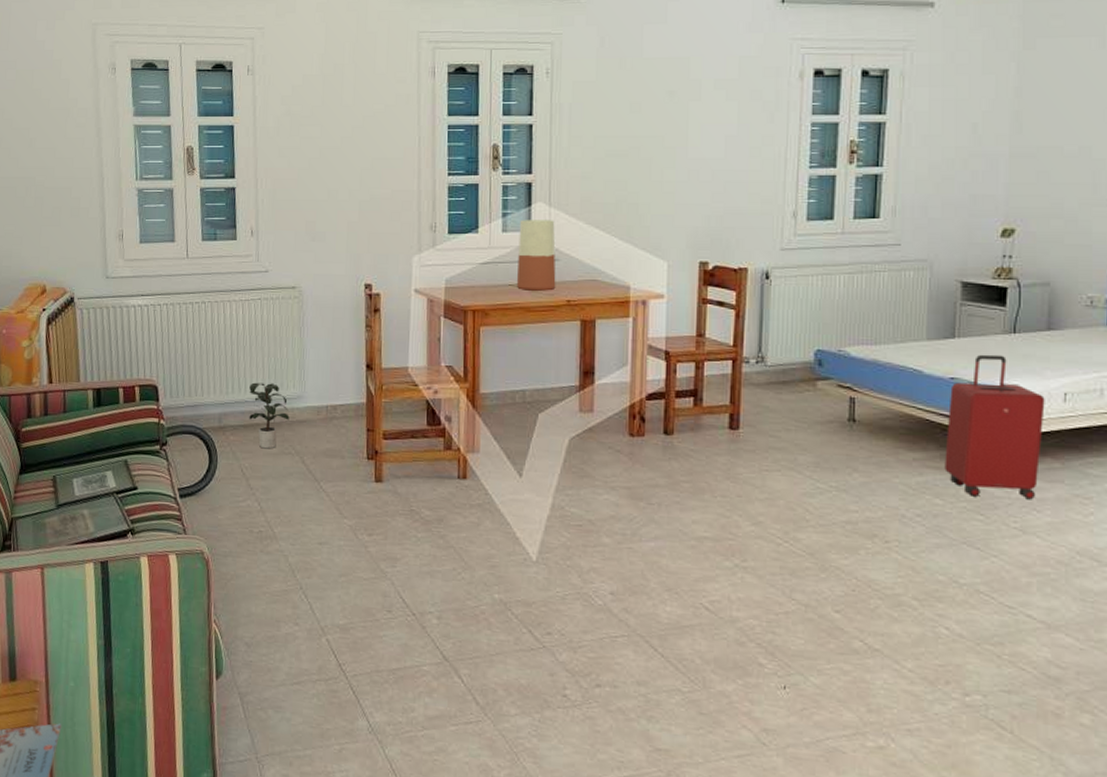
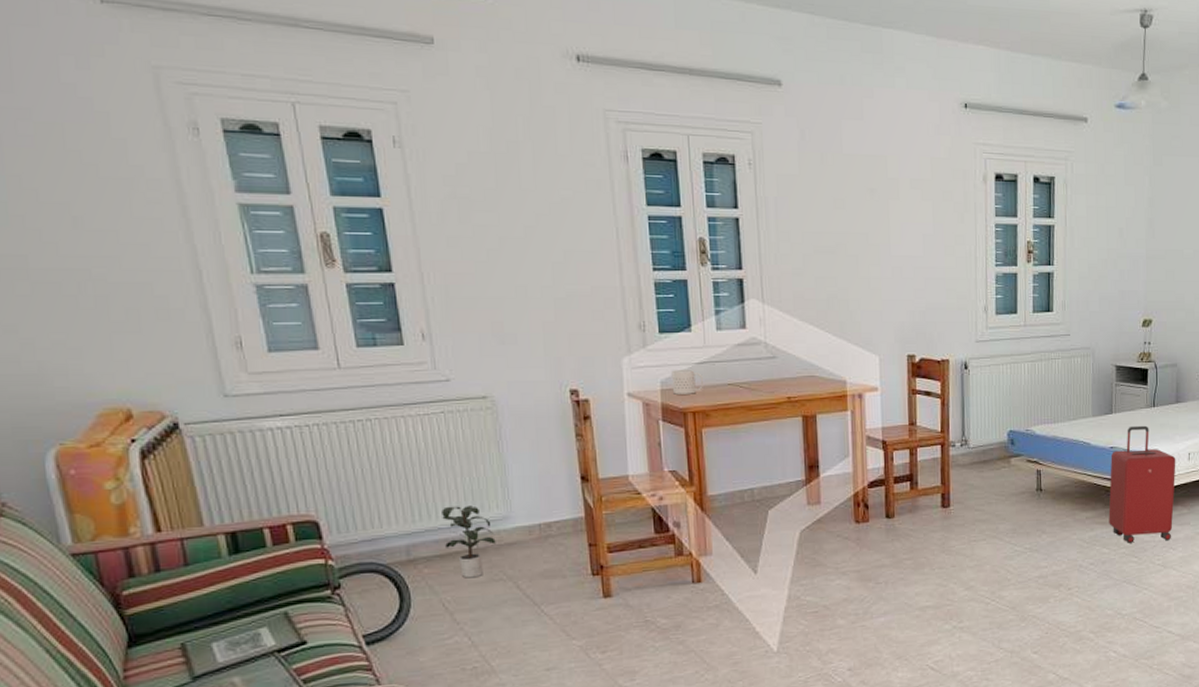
mug: none [455,268,485,293] -> present [671,368,703,395]
vase: present [517,220,556,291] -> none [733,317,775,389]

